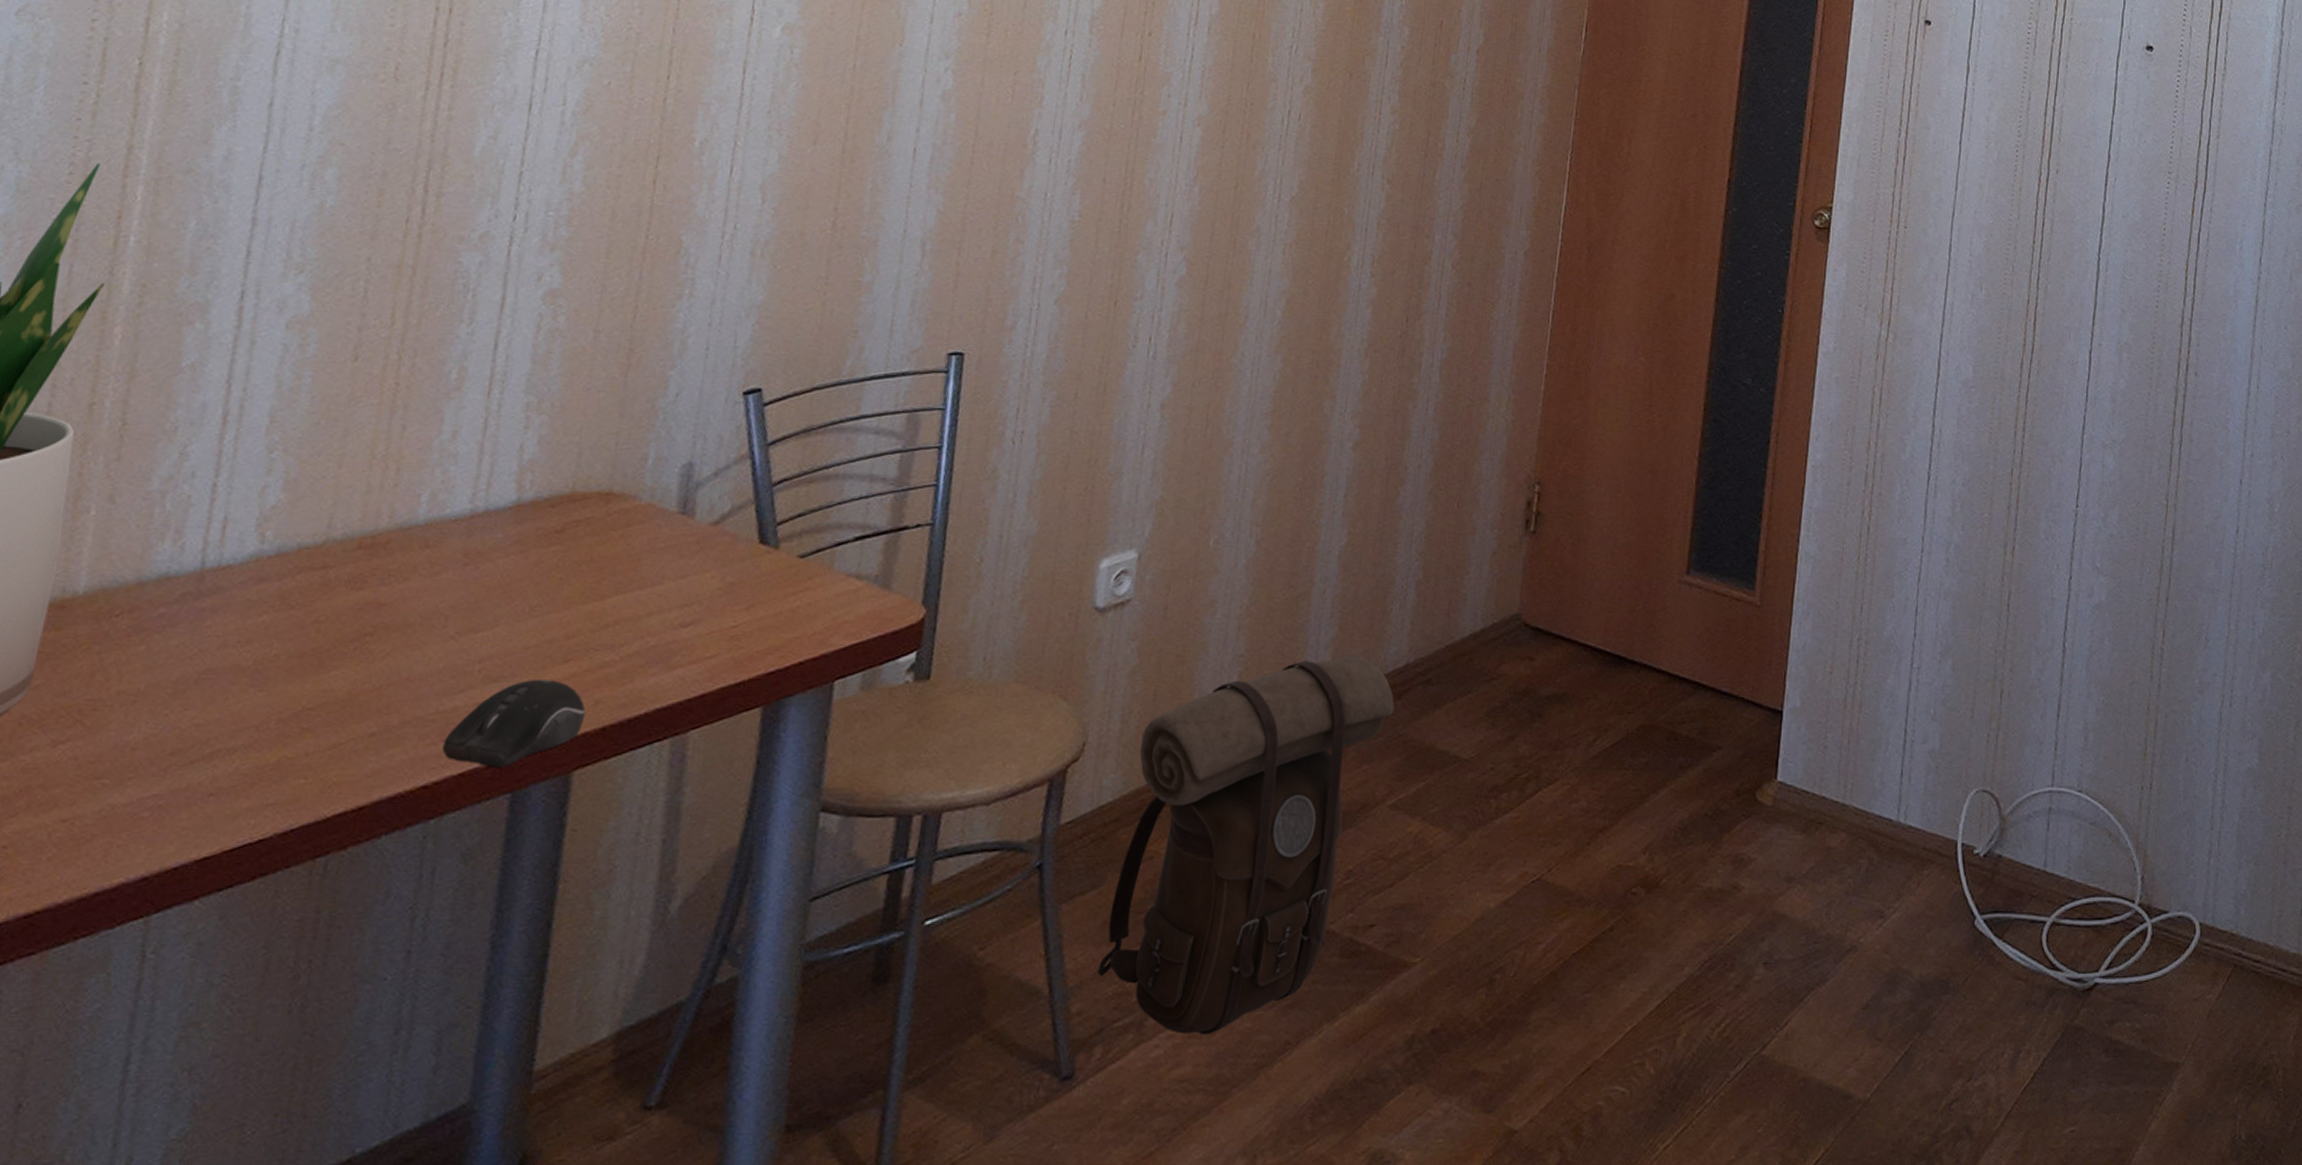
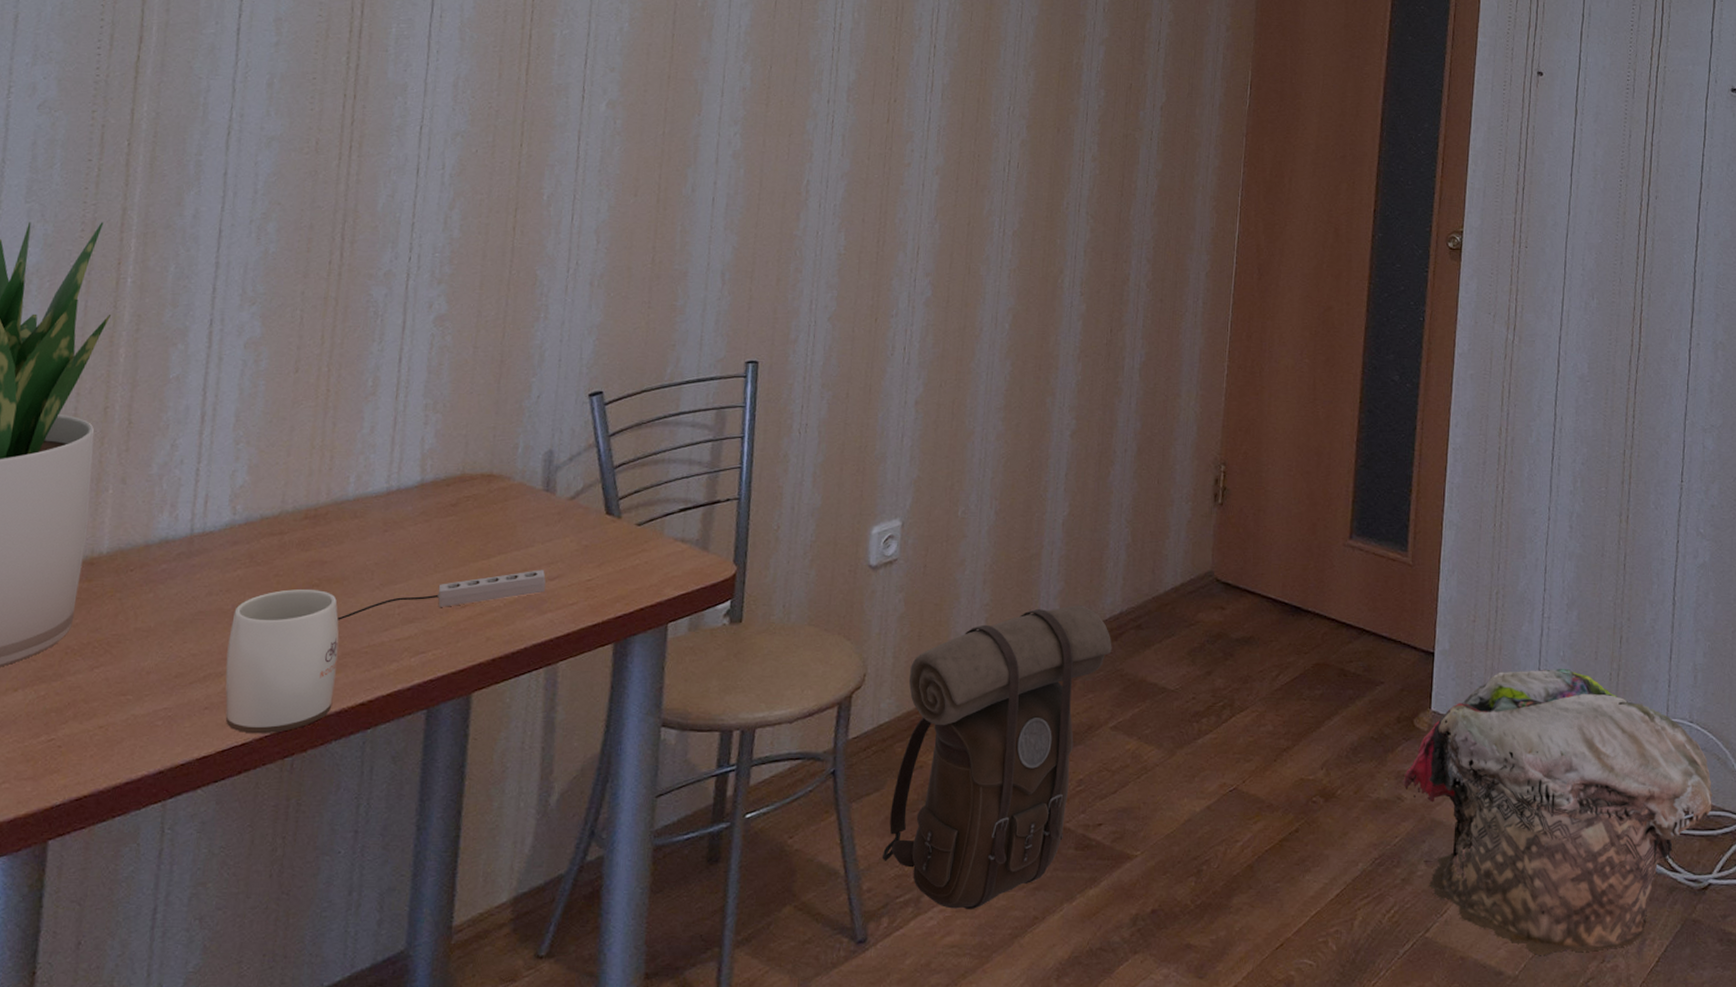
mug: none [237,638,399,827] -> present [225,588,340,734]
power strip: none [396,613,677,679] -> present [337,570,546,620]
computer mouse: present [442,680,586,768] -> none [374,621,480,690]
laundry basket: none [1739,728,2103,1074] -> present [1402,668,1713,955]

